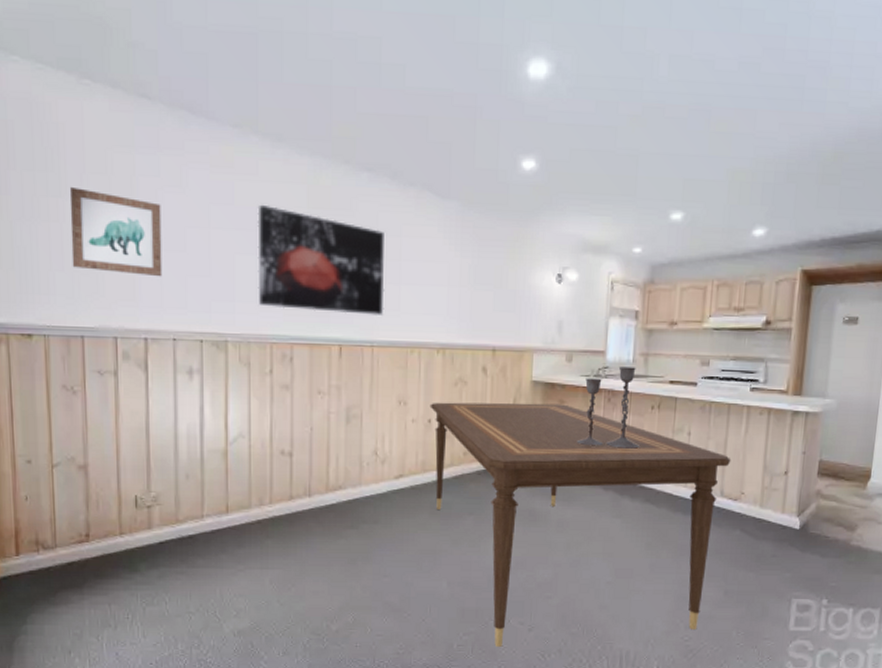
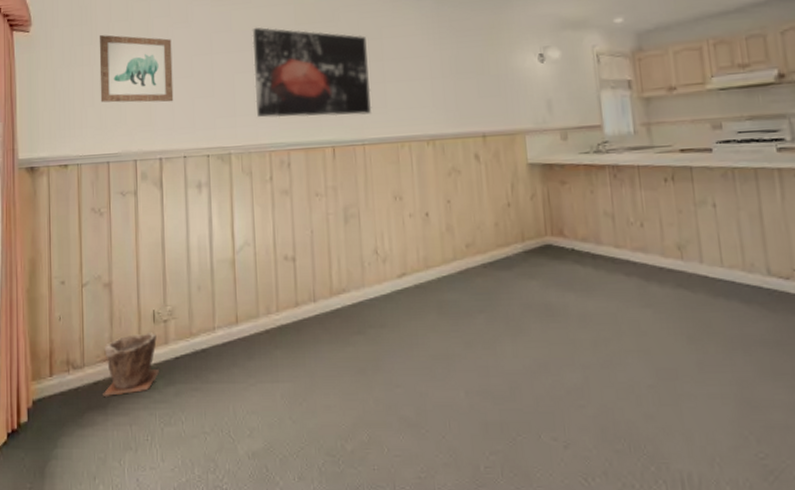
plant pot: none [78,517,141,577] -> present [103,332,159,396]
dining table: present [430,402,731,648] -> none [425,185,773,470]
candlestick: present [576,366,639,450] -> none [585,138,658,229]

